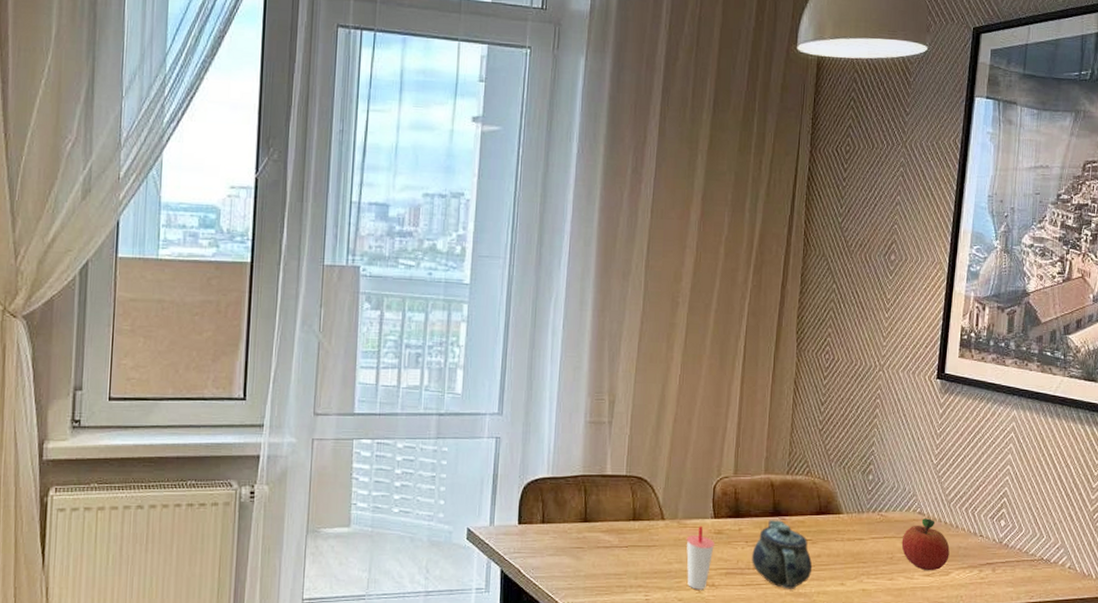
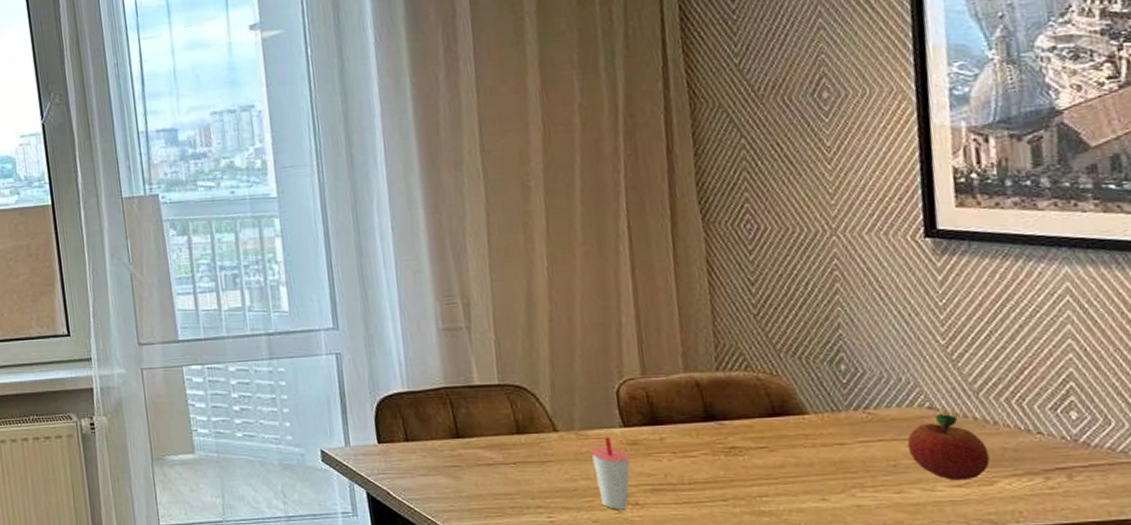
teapot: present [752,520,813,589] -> none [684,425,776,507]

